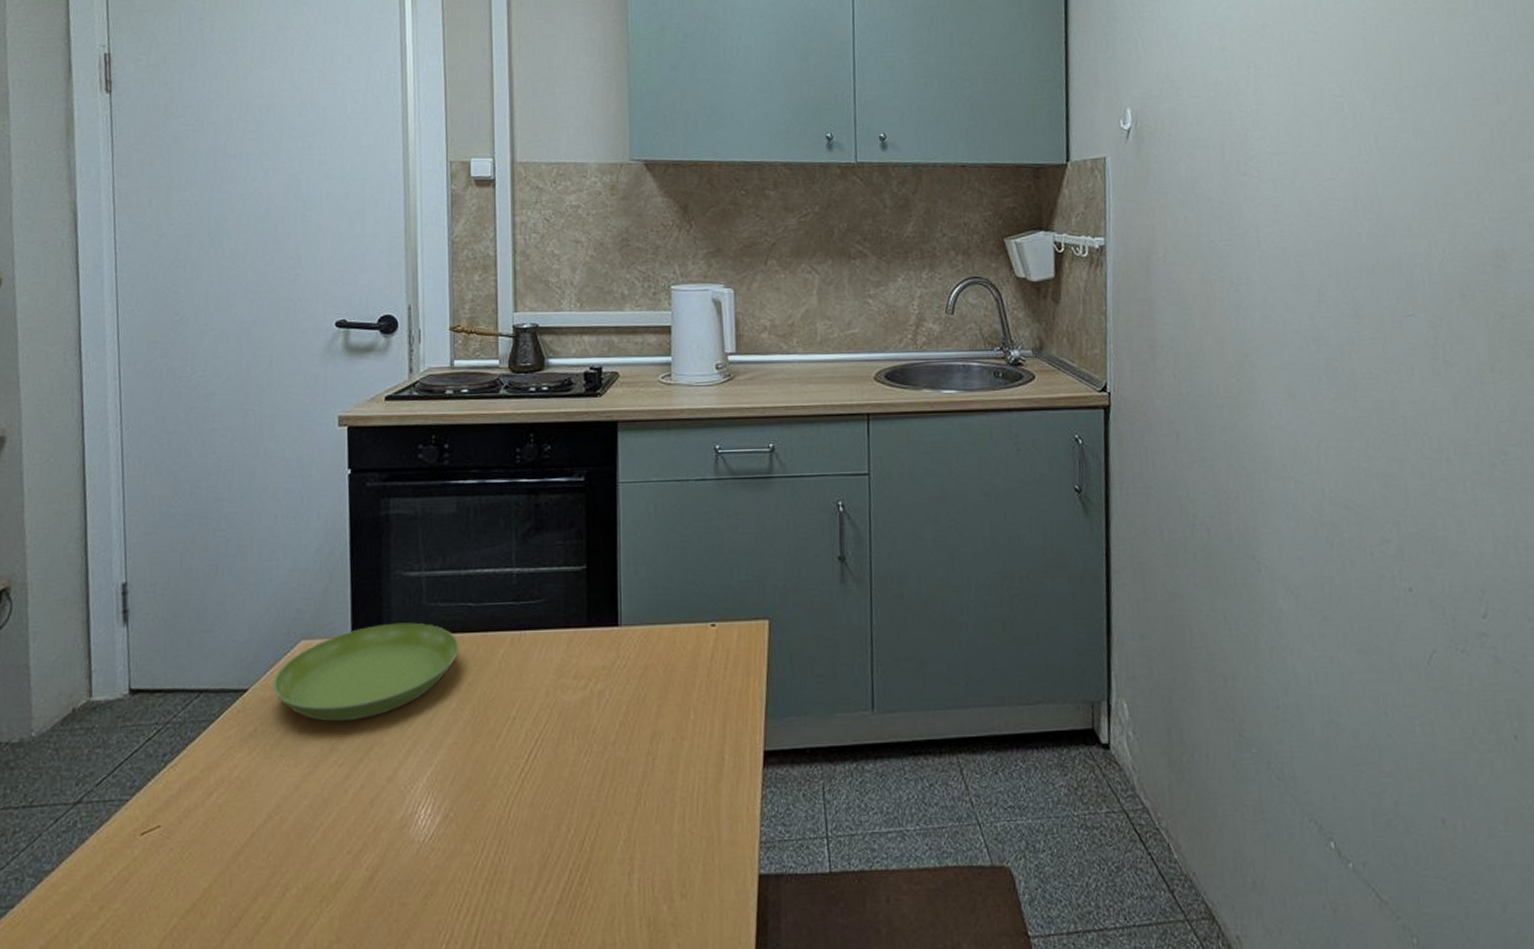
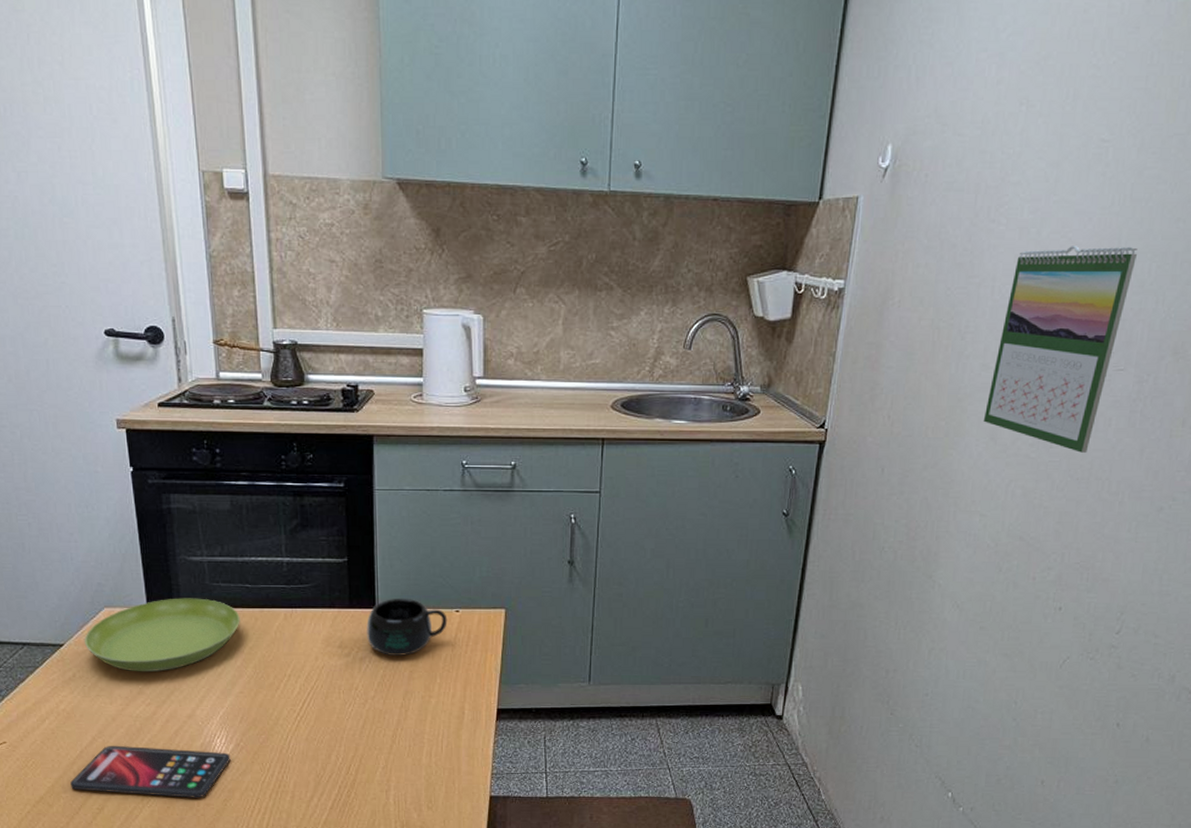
smartphone: none [233,823,436,896] -> present [70,745,231,798]
mug: none [607,611,702,686] -> present [367,598,448,656]
calendar: none [1276,193,1398,406] -> present [983,246,1137,453]

